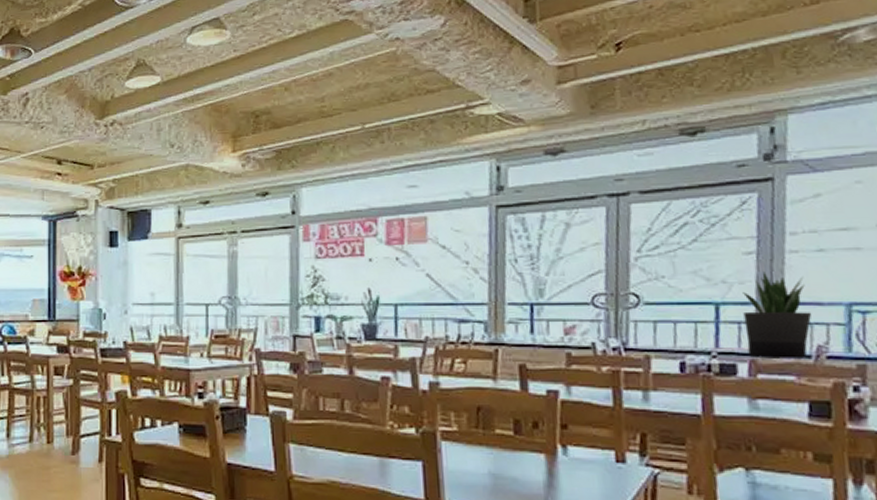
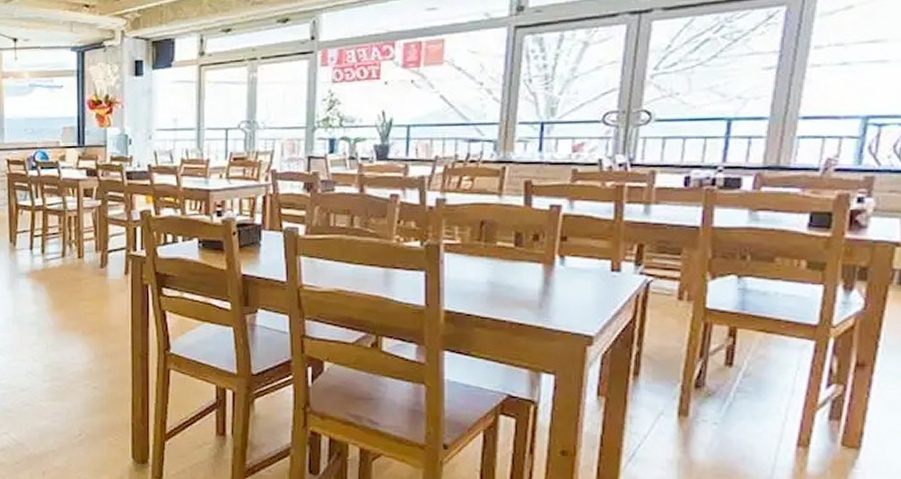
planter: present [743,272,812,359] -> none [755,86,826,172]

